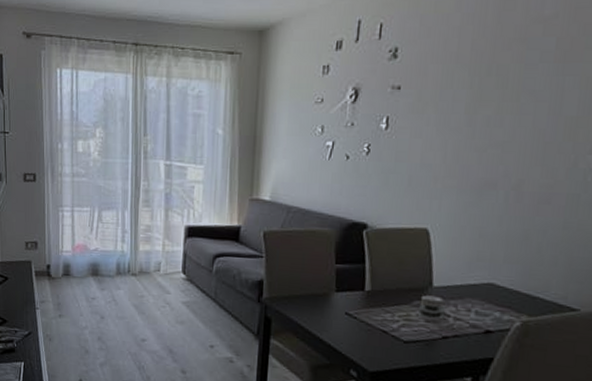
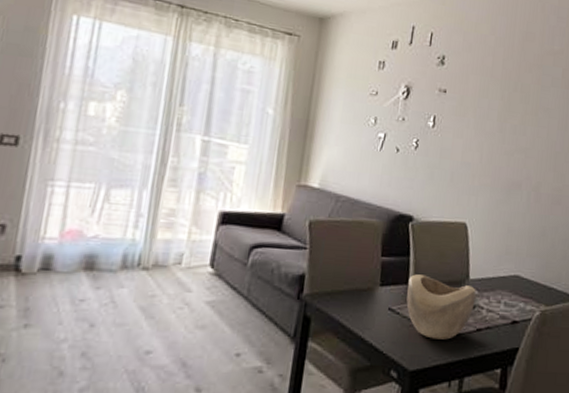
decorative bowl: none [363,281,441,345] -> present [406,274,476,340]

